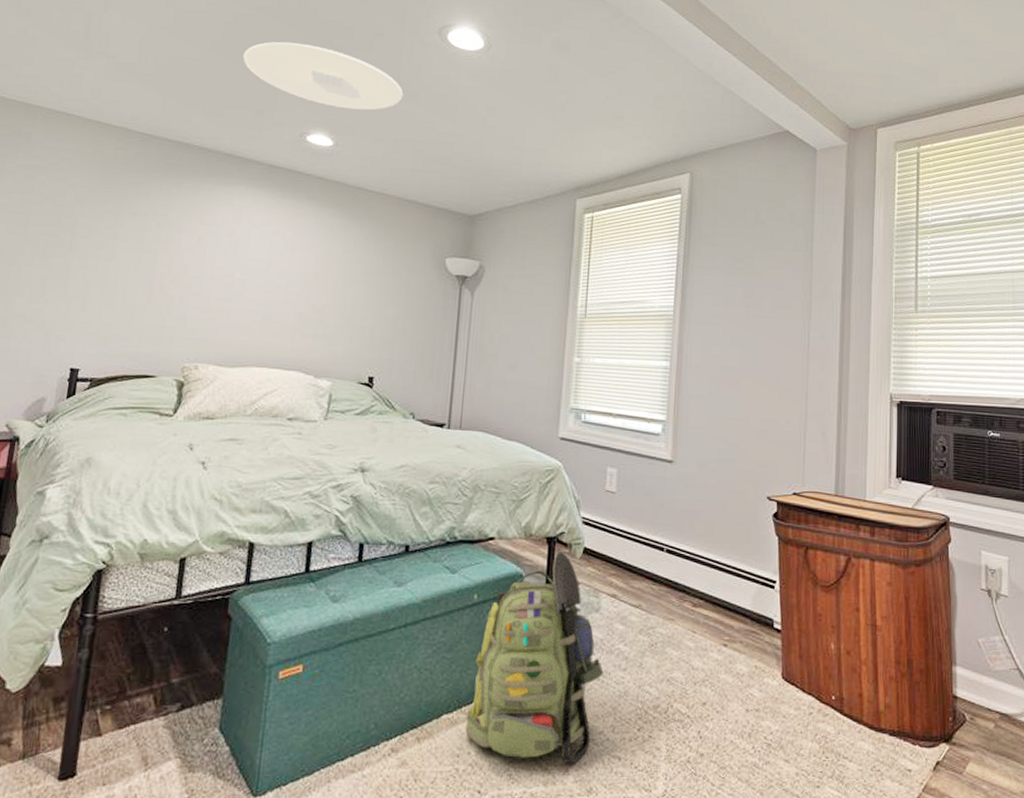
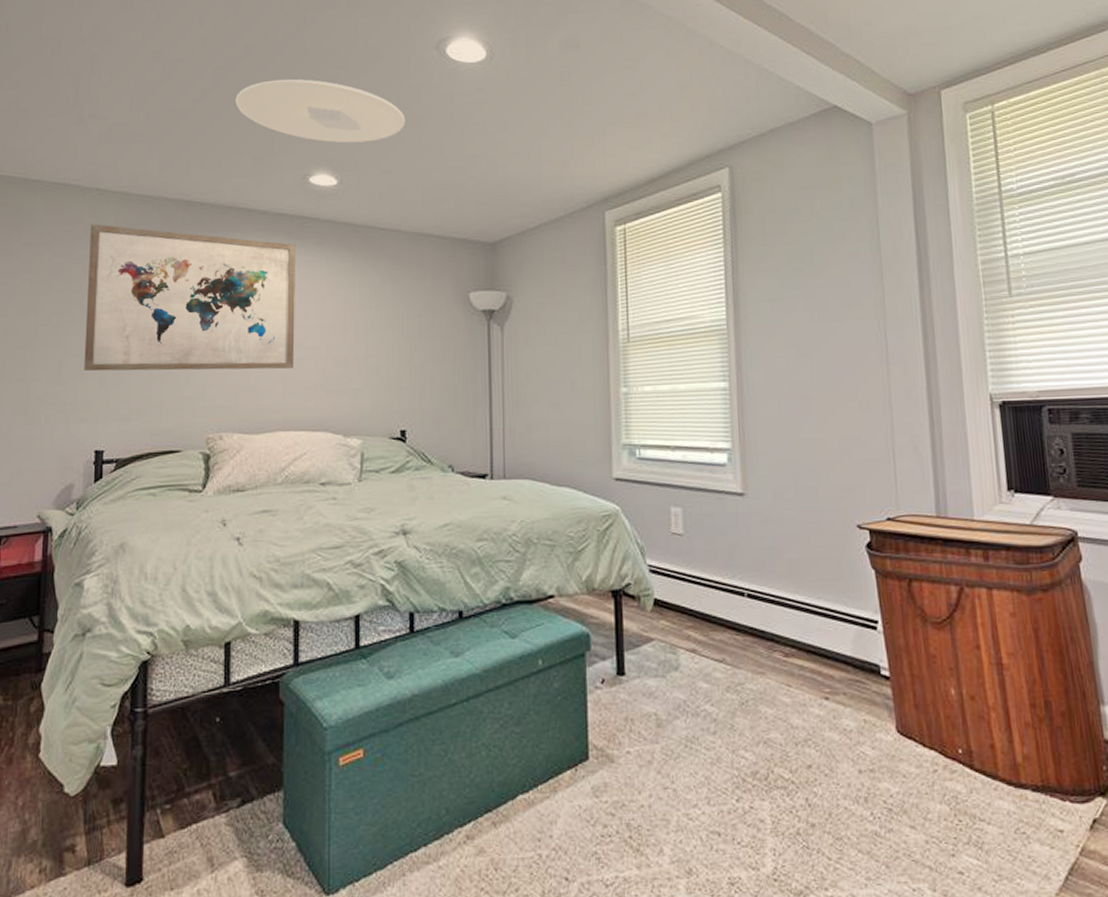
wall art: none [67,154,287,311] -> present [84,224,295,371]
backpack: present [465,550,604,764] -> none [543,604,691,843]

